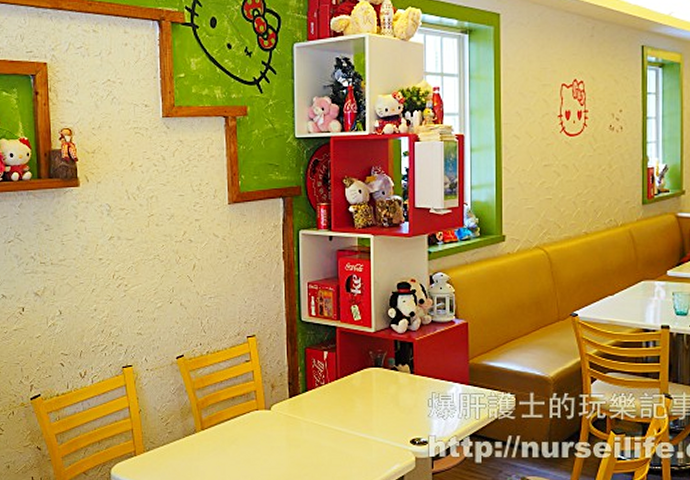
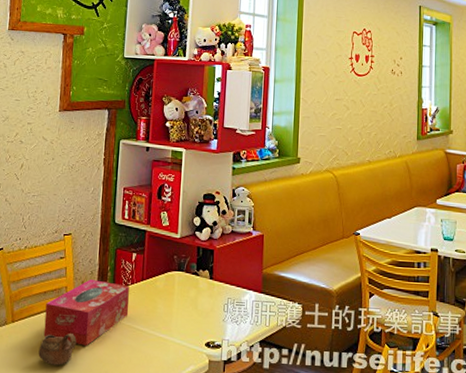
cup: none [232,437,272,471] -> present [38,332,77,366]
tissue box: none [235,382,325,450] -> present [43,279,129,346]

